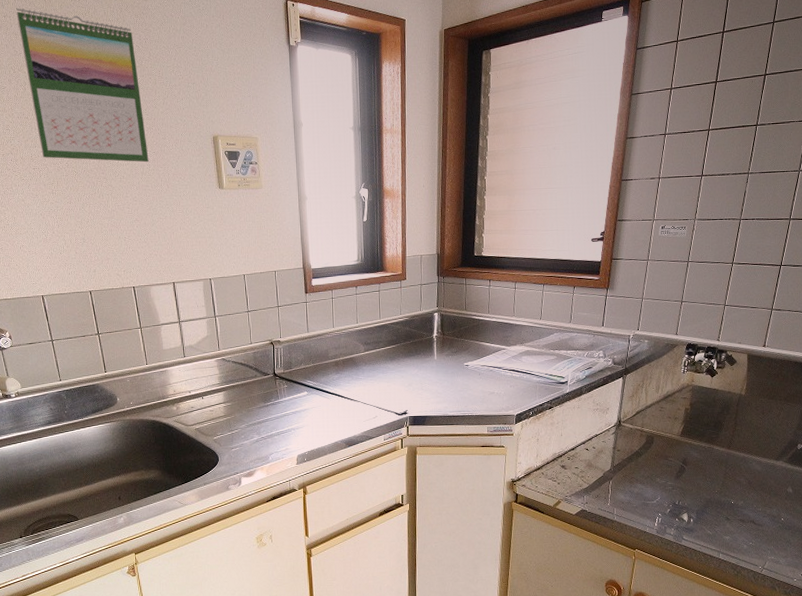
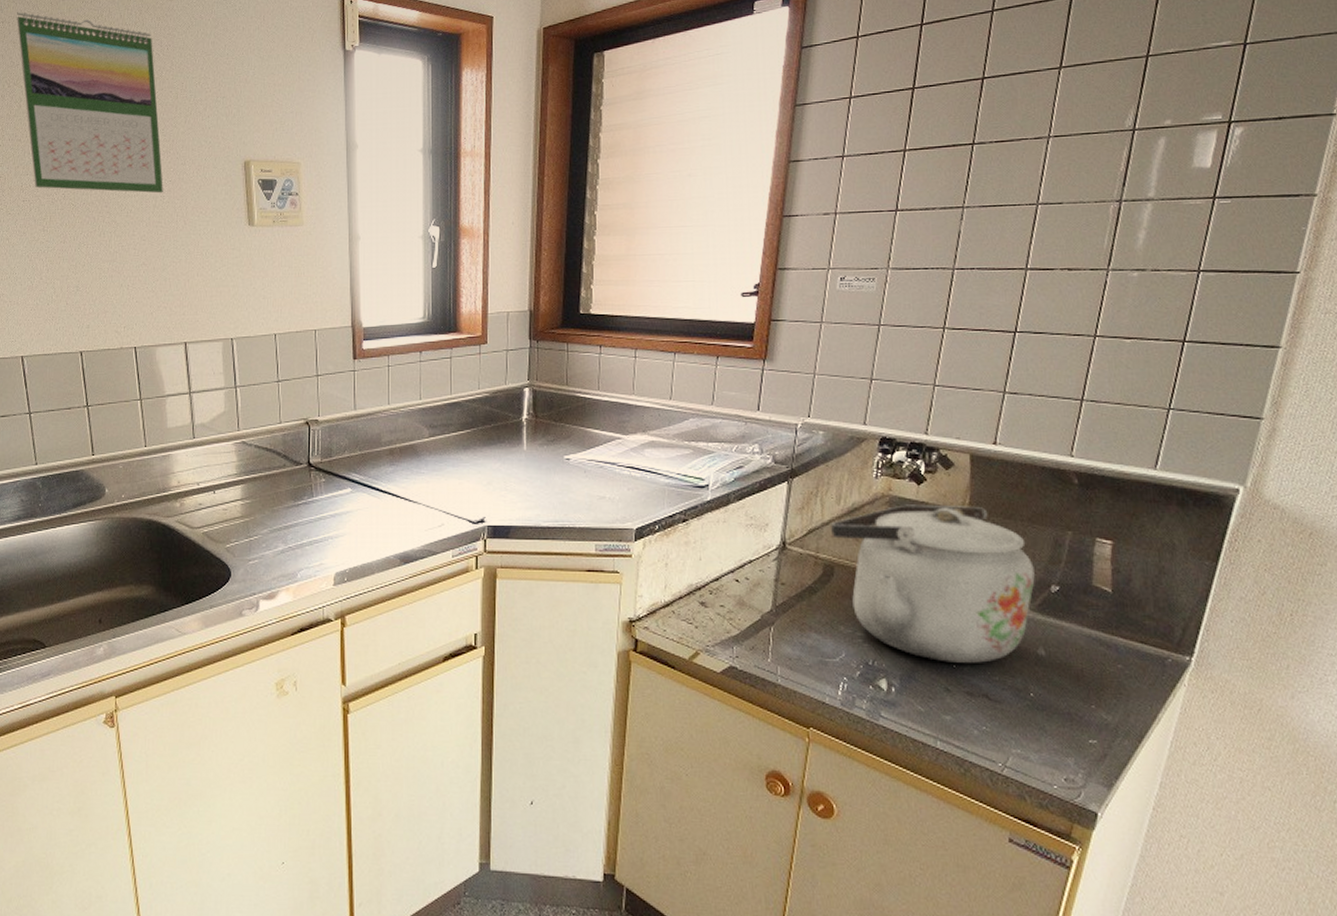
kettle: none [652,391,787,500] -> present [831,504,1035,663]

